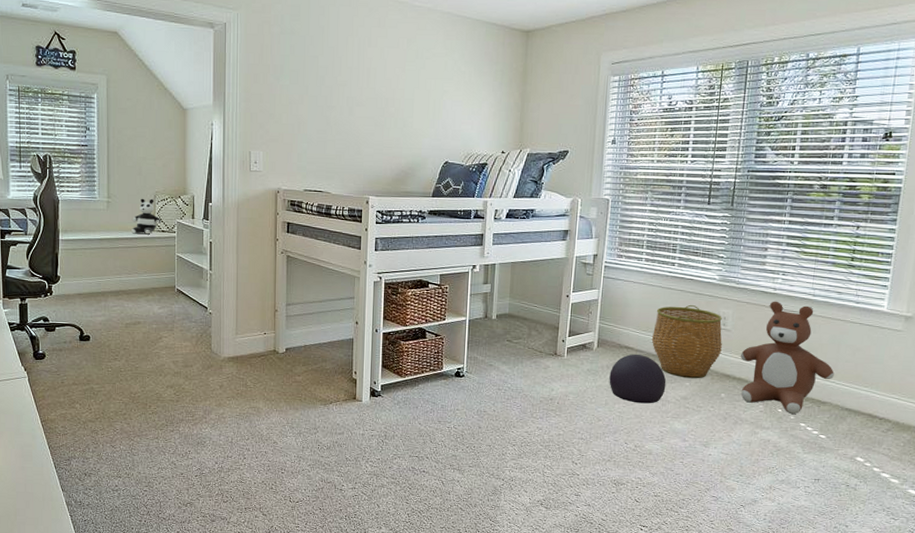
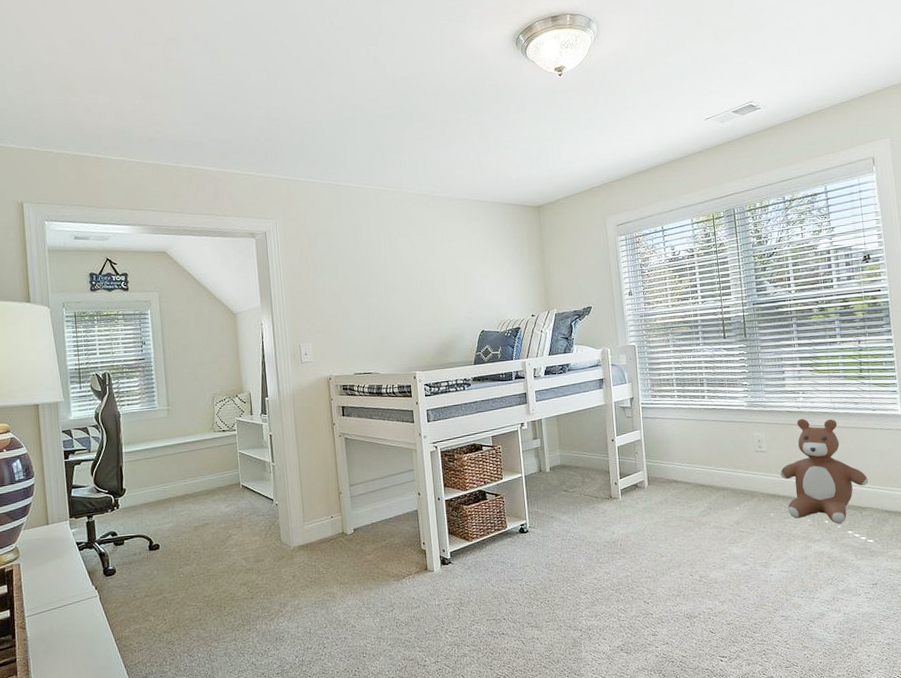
stuffed animal: present [131,198,162,235] -> none [193,401,221,437]
ball: present [609,354,667,404] -> none [664,486,719,534]
basket: present [651,305,722,379] -> none [696,433,762,504]

